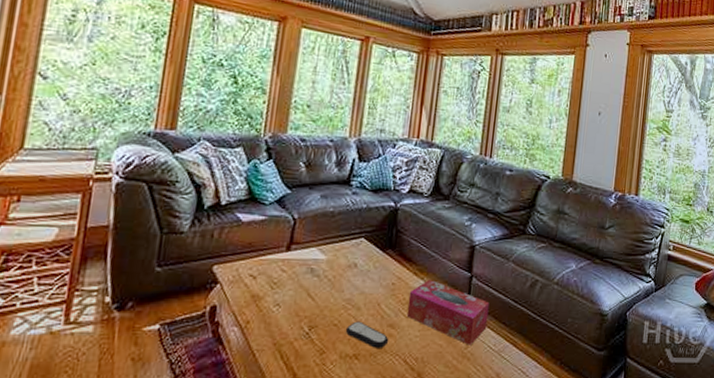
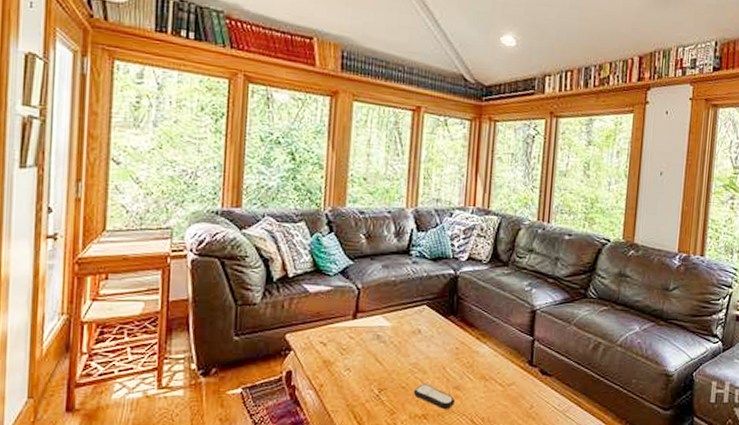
tissue box: present [406,279,490,345] -> none [471,343,553,406]

